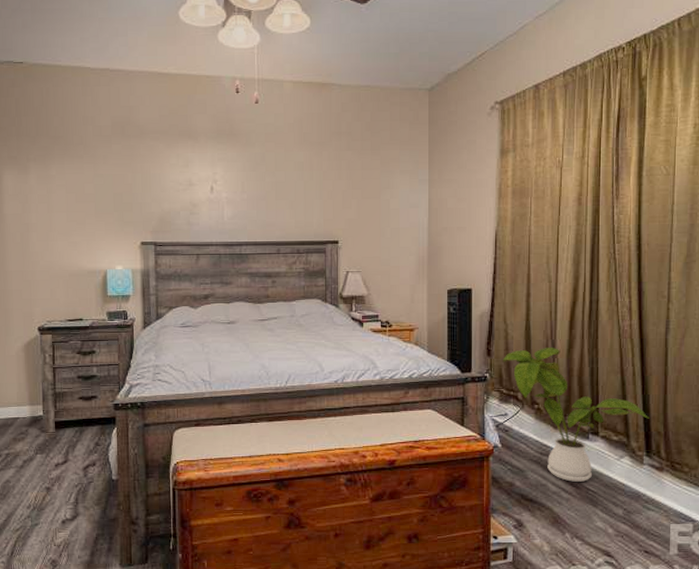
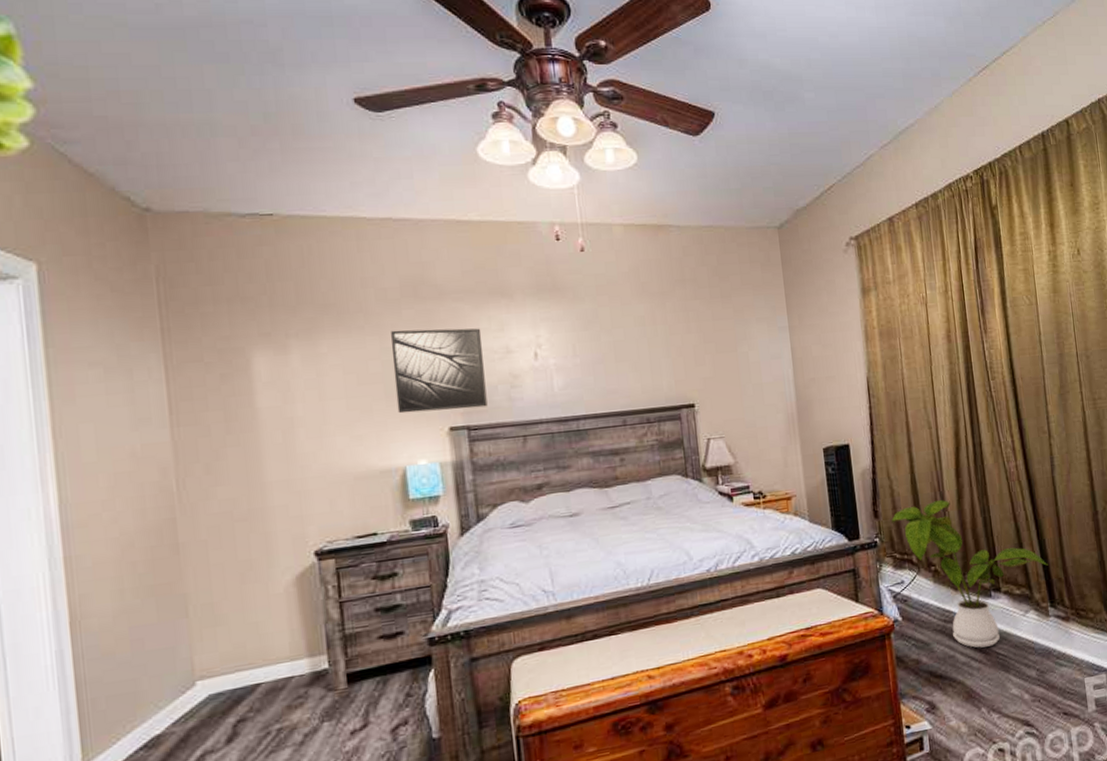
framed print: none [102,161,171,228] -> present [391,328,488,414]

